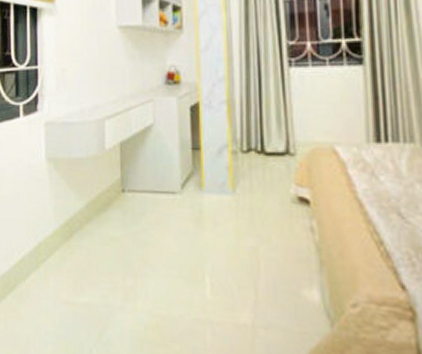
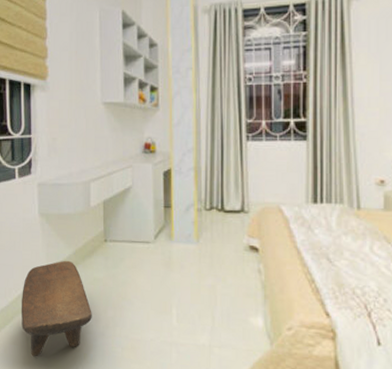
bench: none [24,214,108,336] -> present [21,260,92,357]

